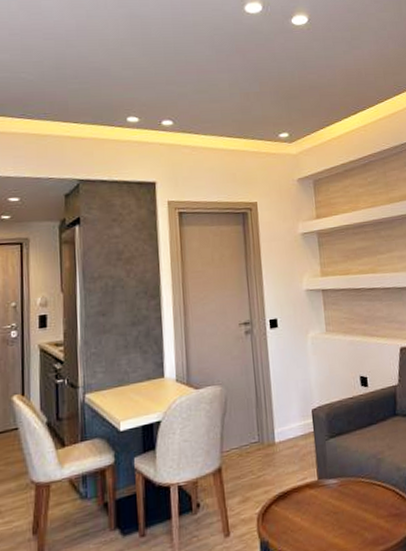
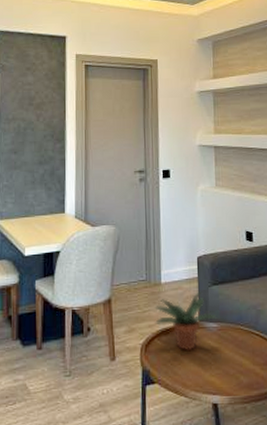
potted plant: none [269,446,337,514] -> present [154,291,217,350]

